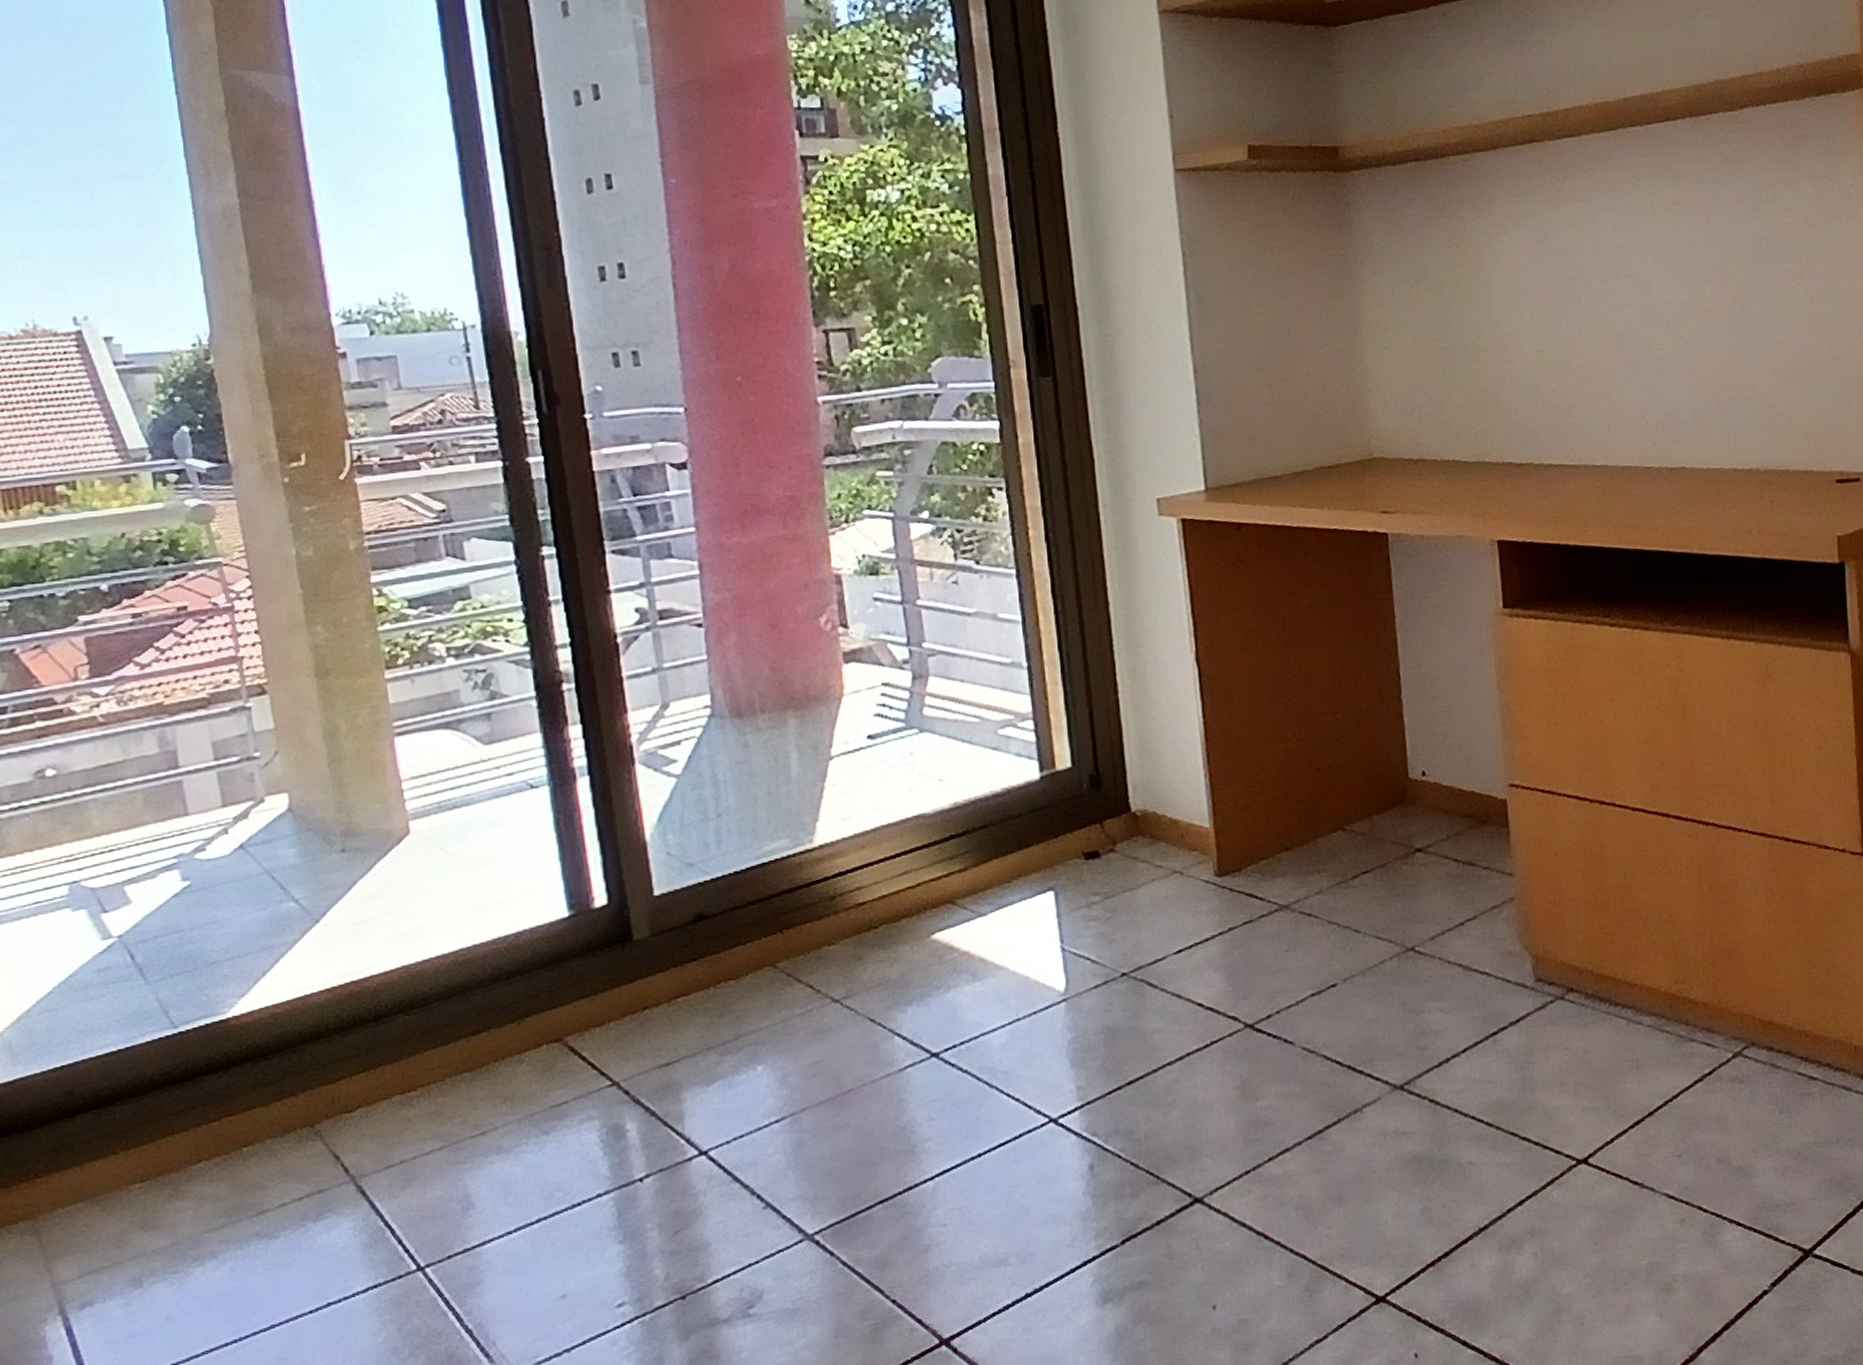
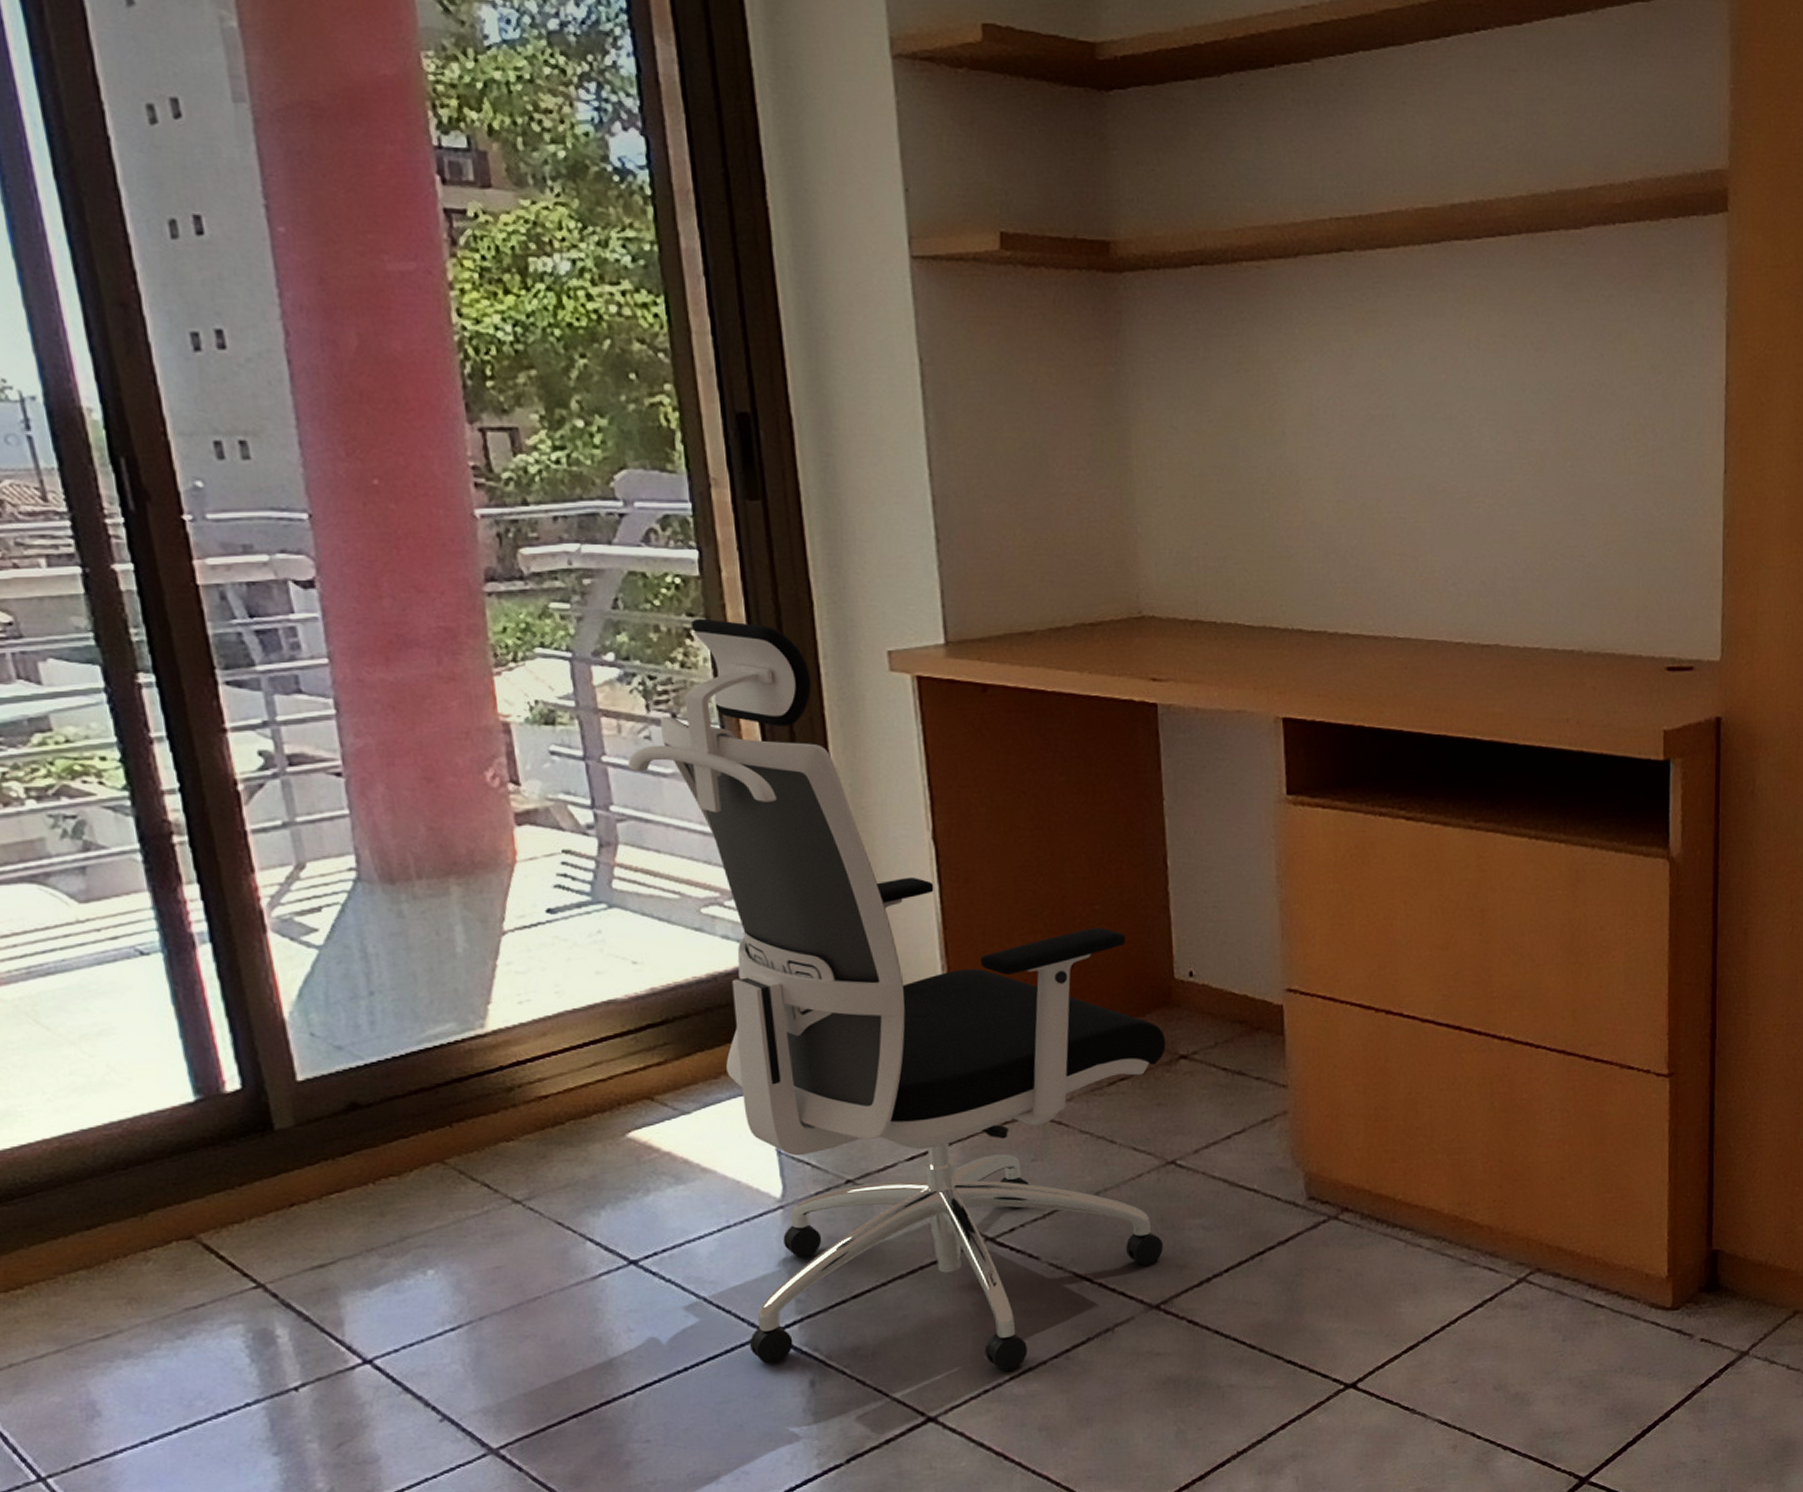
office chair: none [938,478,1405,1153] -> present [628,618,1166,1372]

